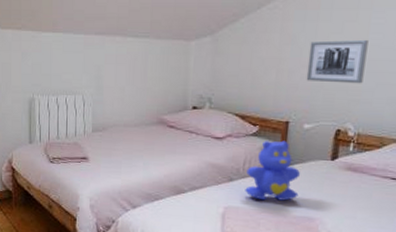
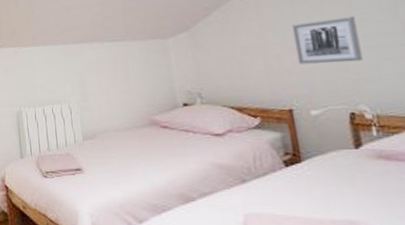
bear: present [245,140,301,201] -> none [259,131,329,203]

